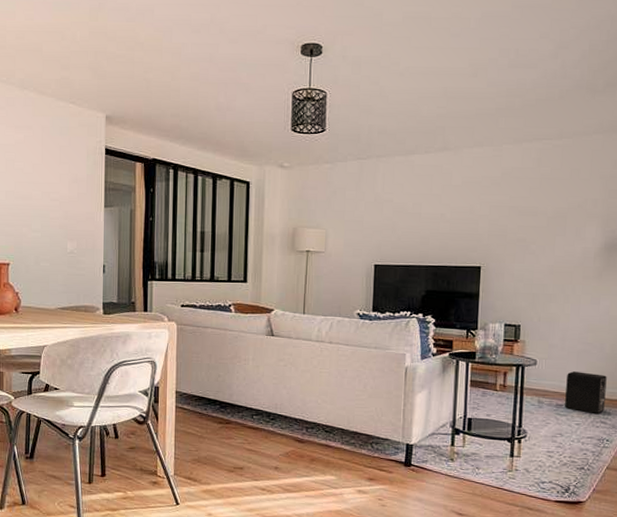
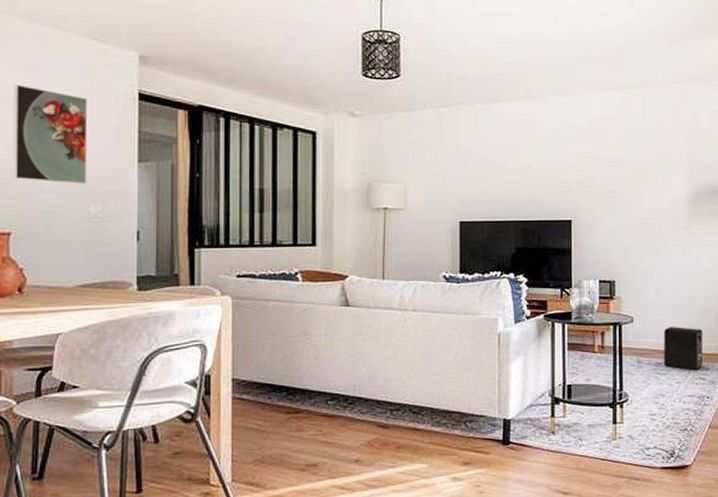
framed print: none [11,142,66,226] -> present [13,84,88,185]

